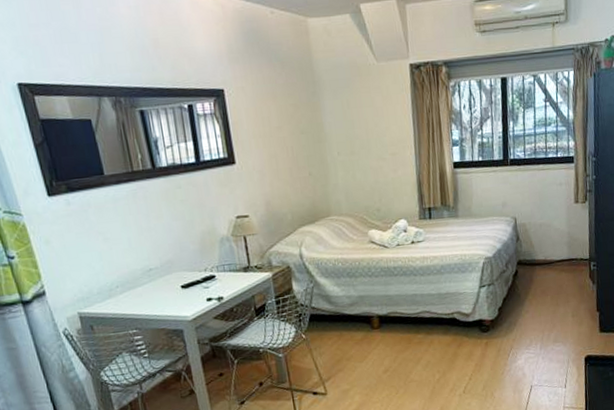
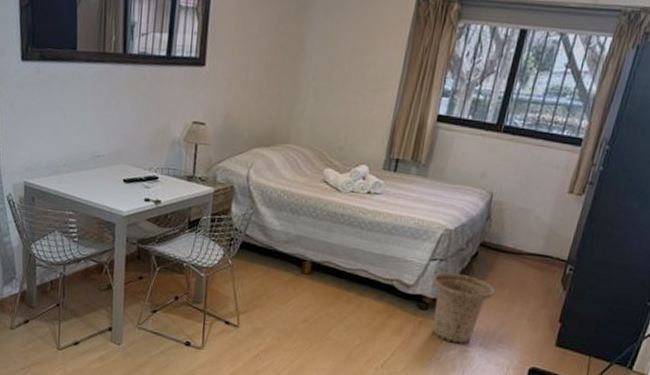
basket: none [486,292,541,354] -> present [432,272,496,344]

